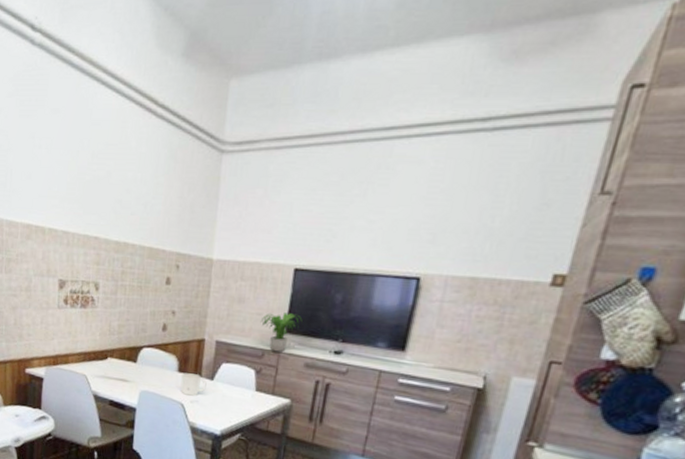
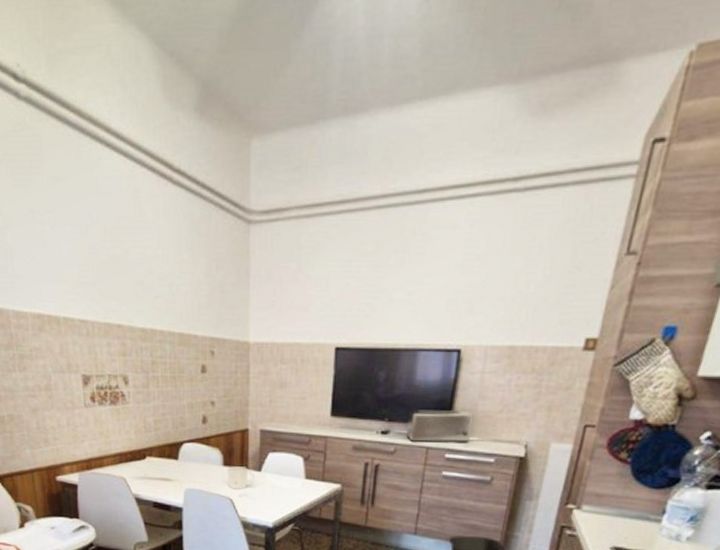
potted plant: present [260,313,303,352] -> none [304,395,348,437]
toaster: none [359,332,431,370] -> present [406,409,474,444]

